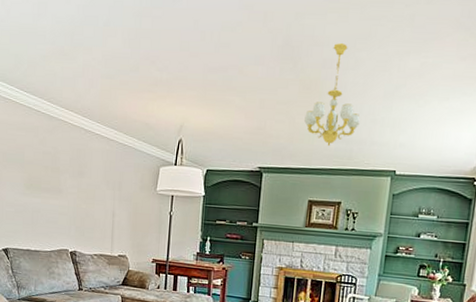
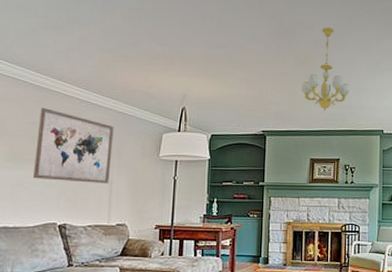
wall art: none [49,137,115,216] -> present [33,107,114,184]

